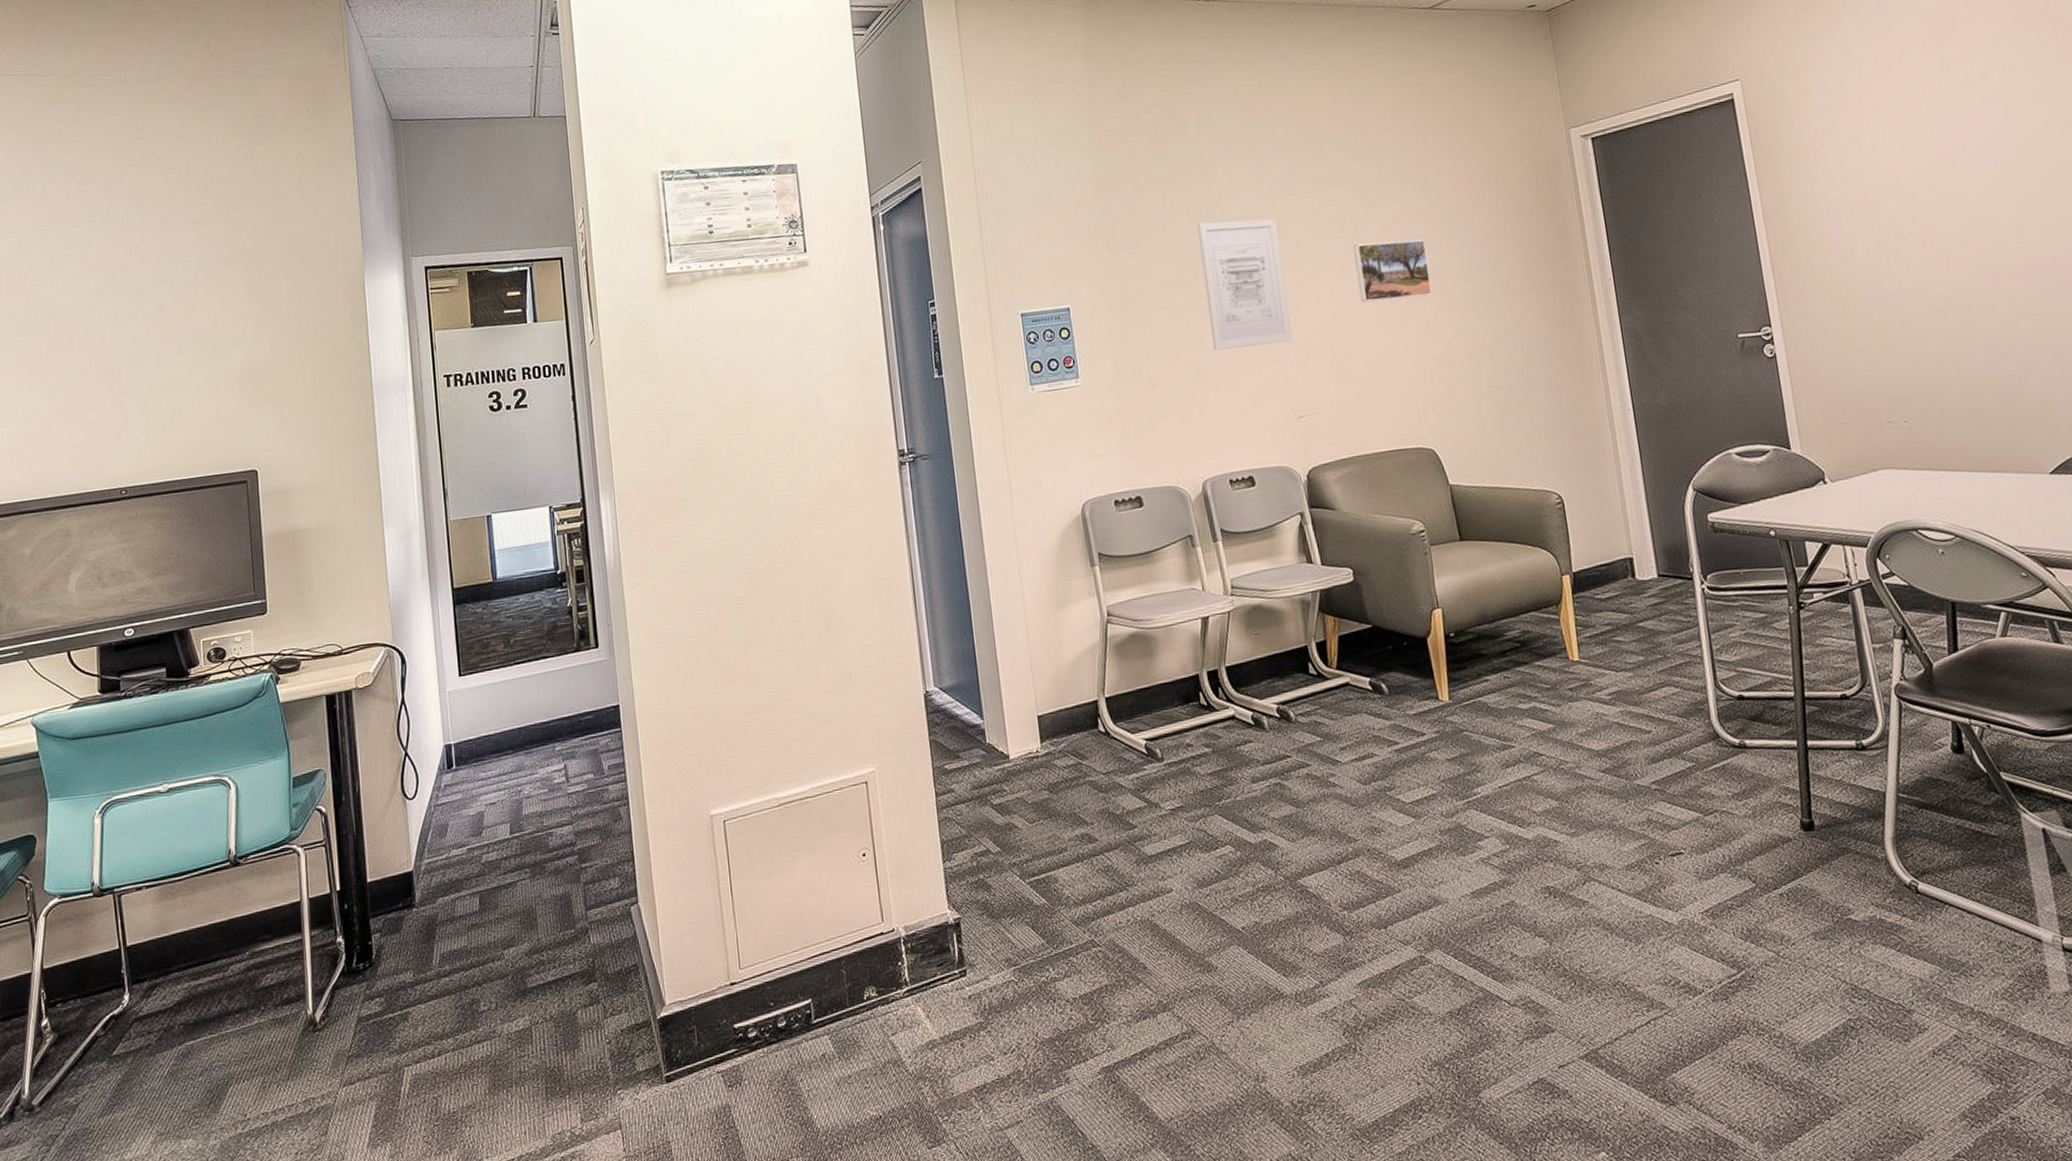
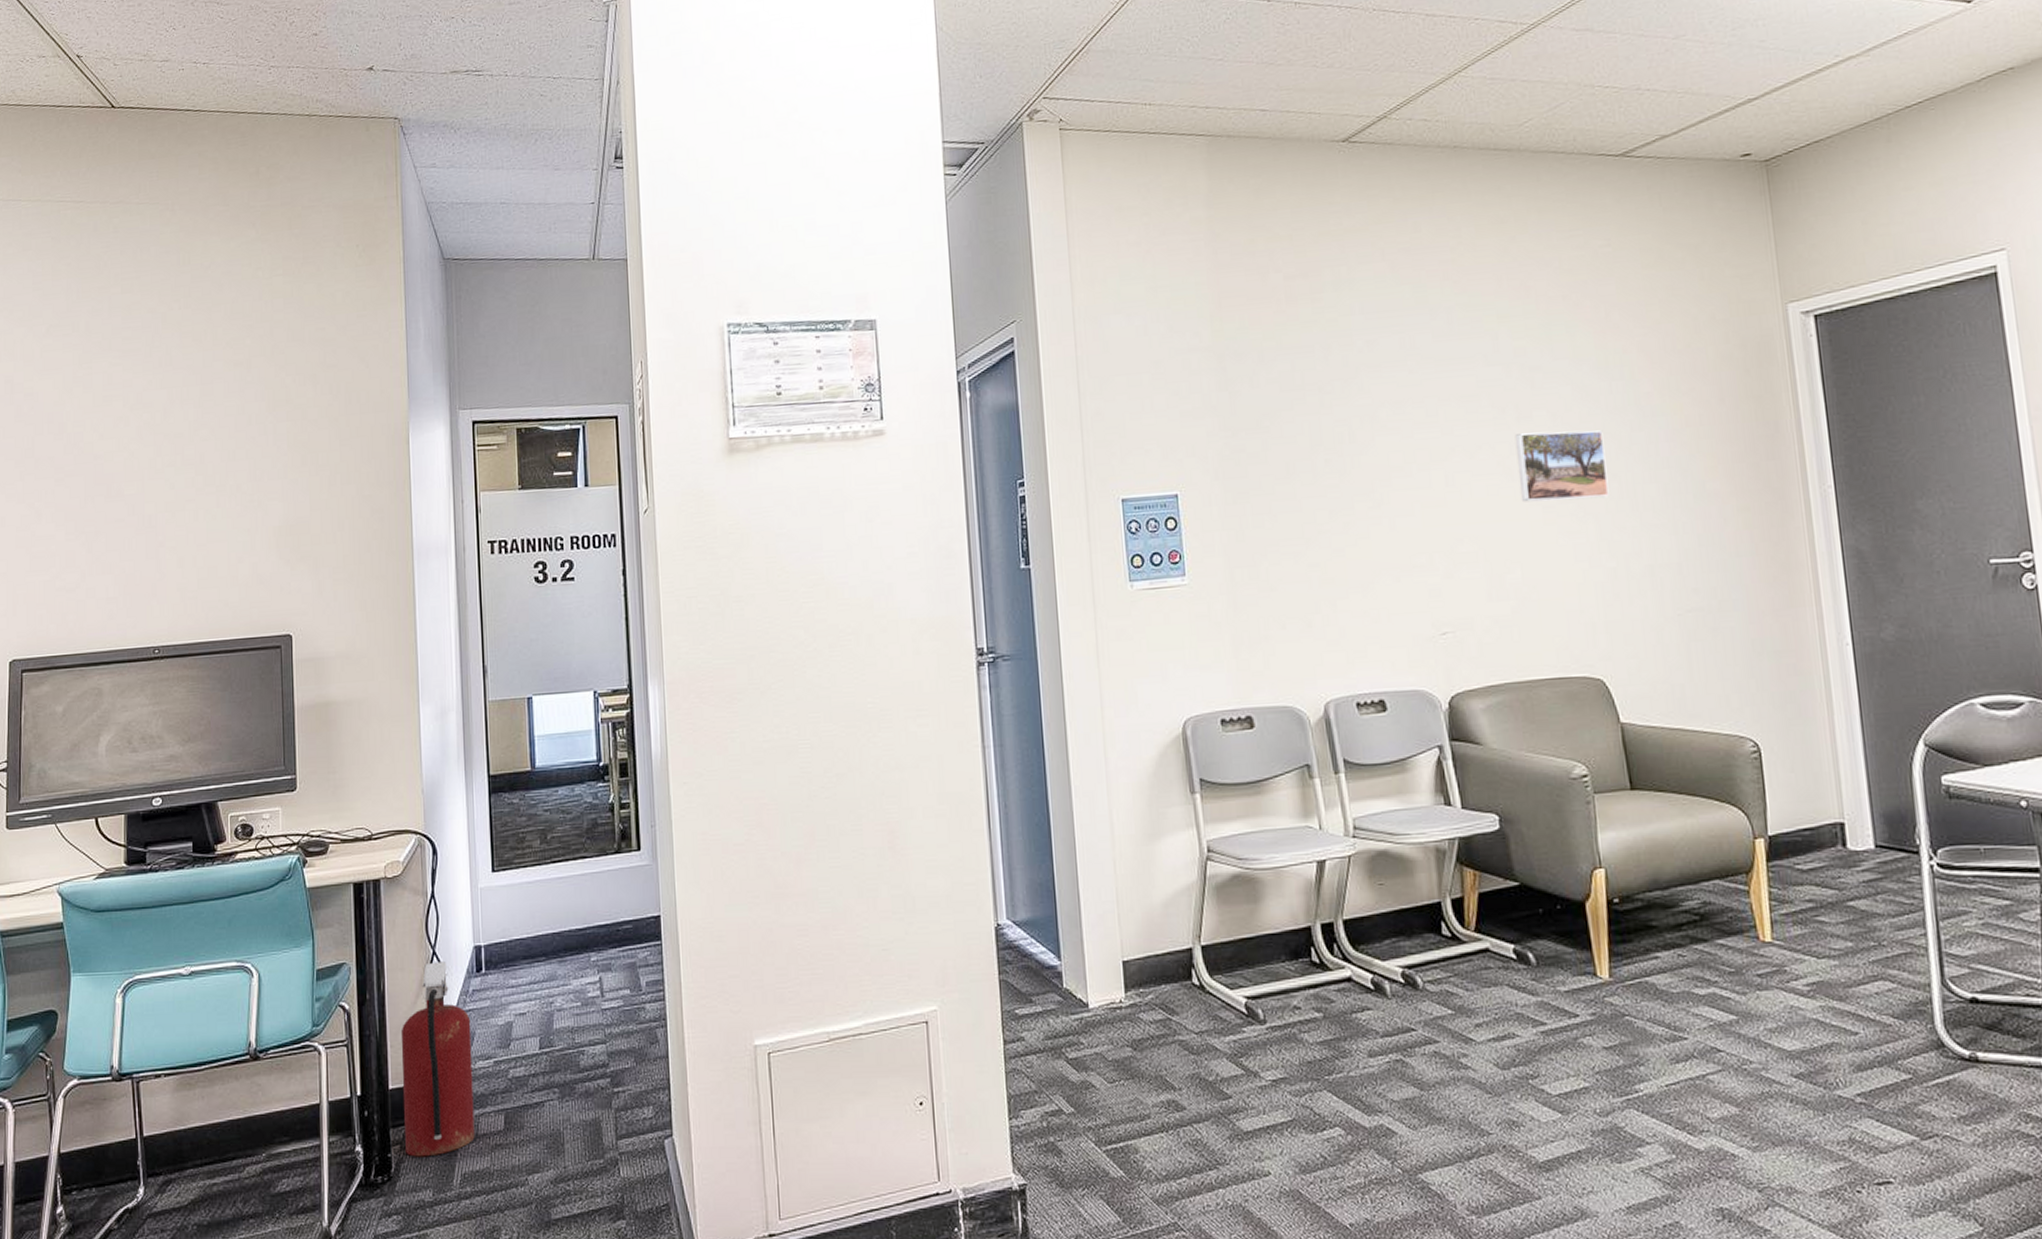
fire extinguisher: none [376,761,452,943] -> present [400,962,475,1157]
wall art: present [1197,218,1292,350] -> none [1331,399,1437,551]

